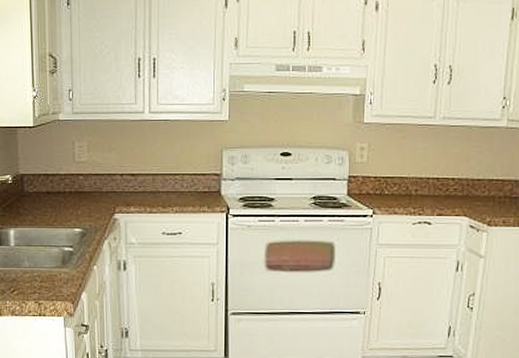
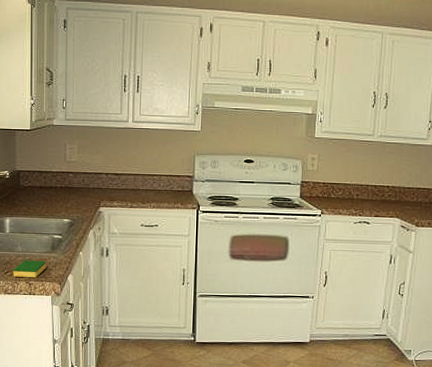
dish sponge: none [20,277,57,296] -> present [13,260,46,277]

